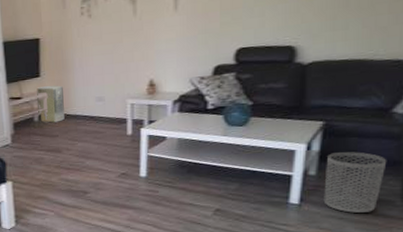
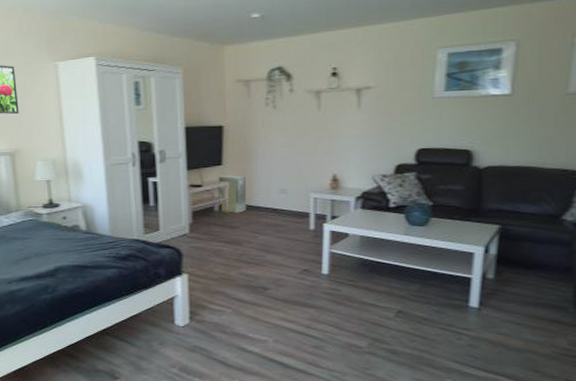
waste bin: present [323,152,387,213] -> none [502,257,559,318]

